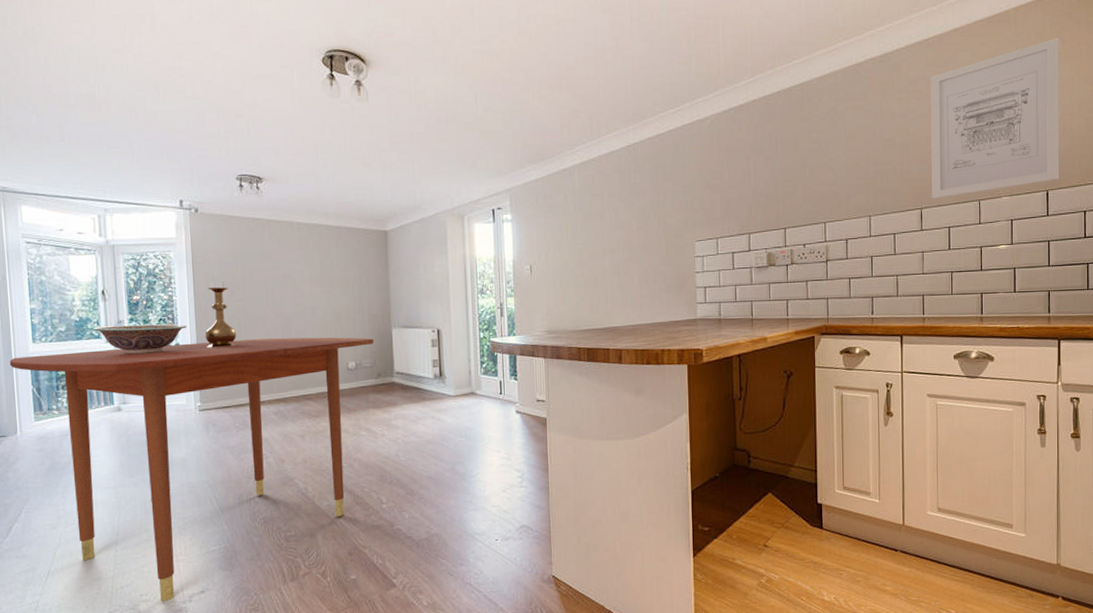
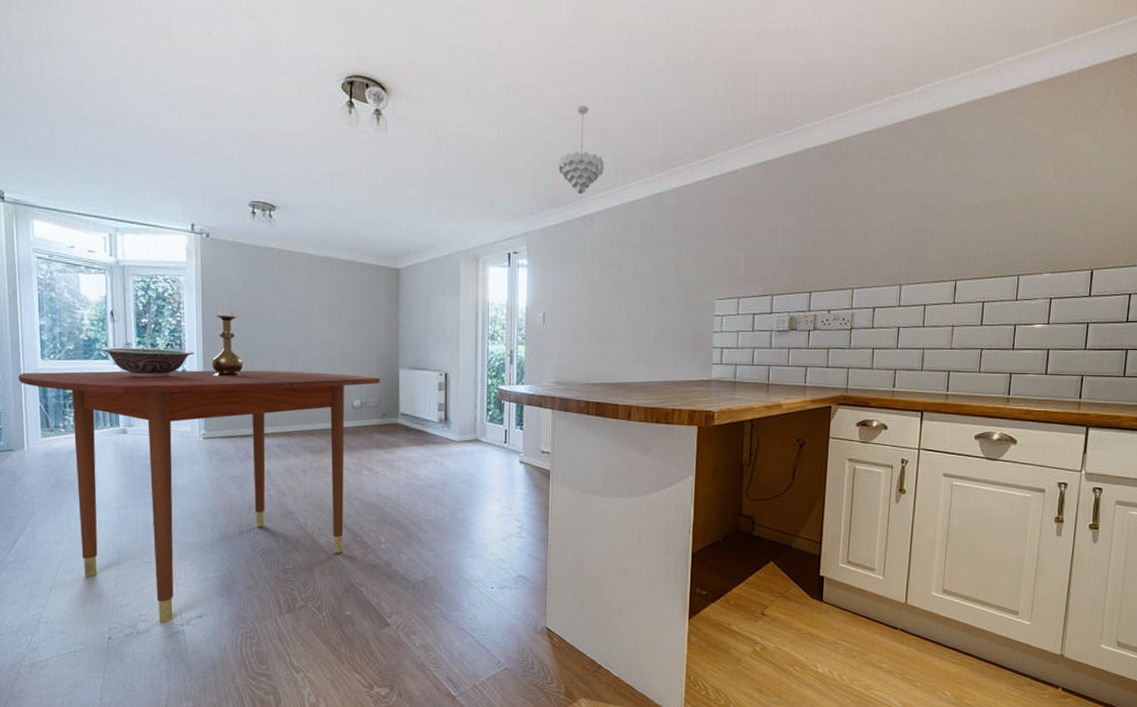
pendant light: none [535,65,579,150] -> present [557,105,604,195]
wall art: present [930,38,1060,199] -> none [968,106,1123,271]

